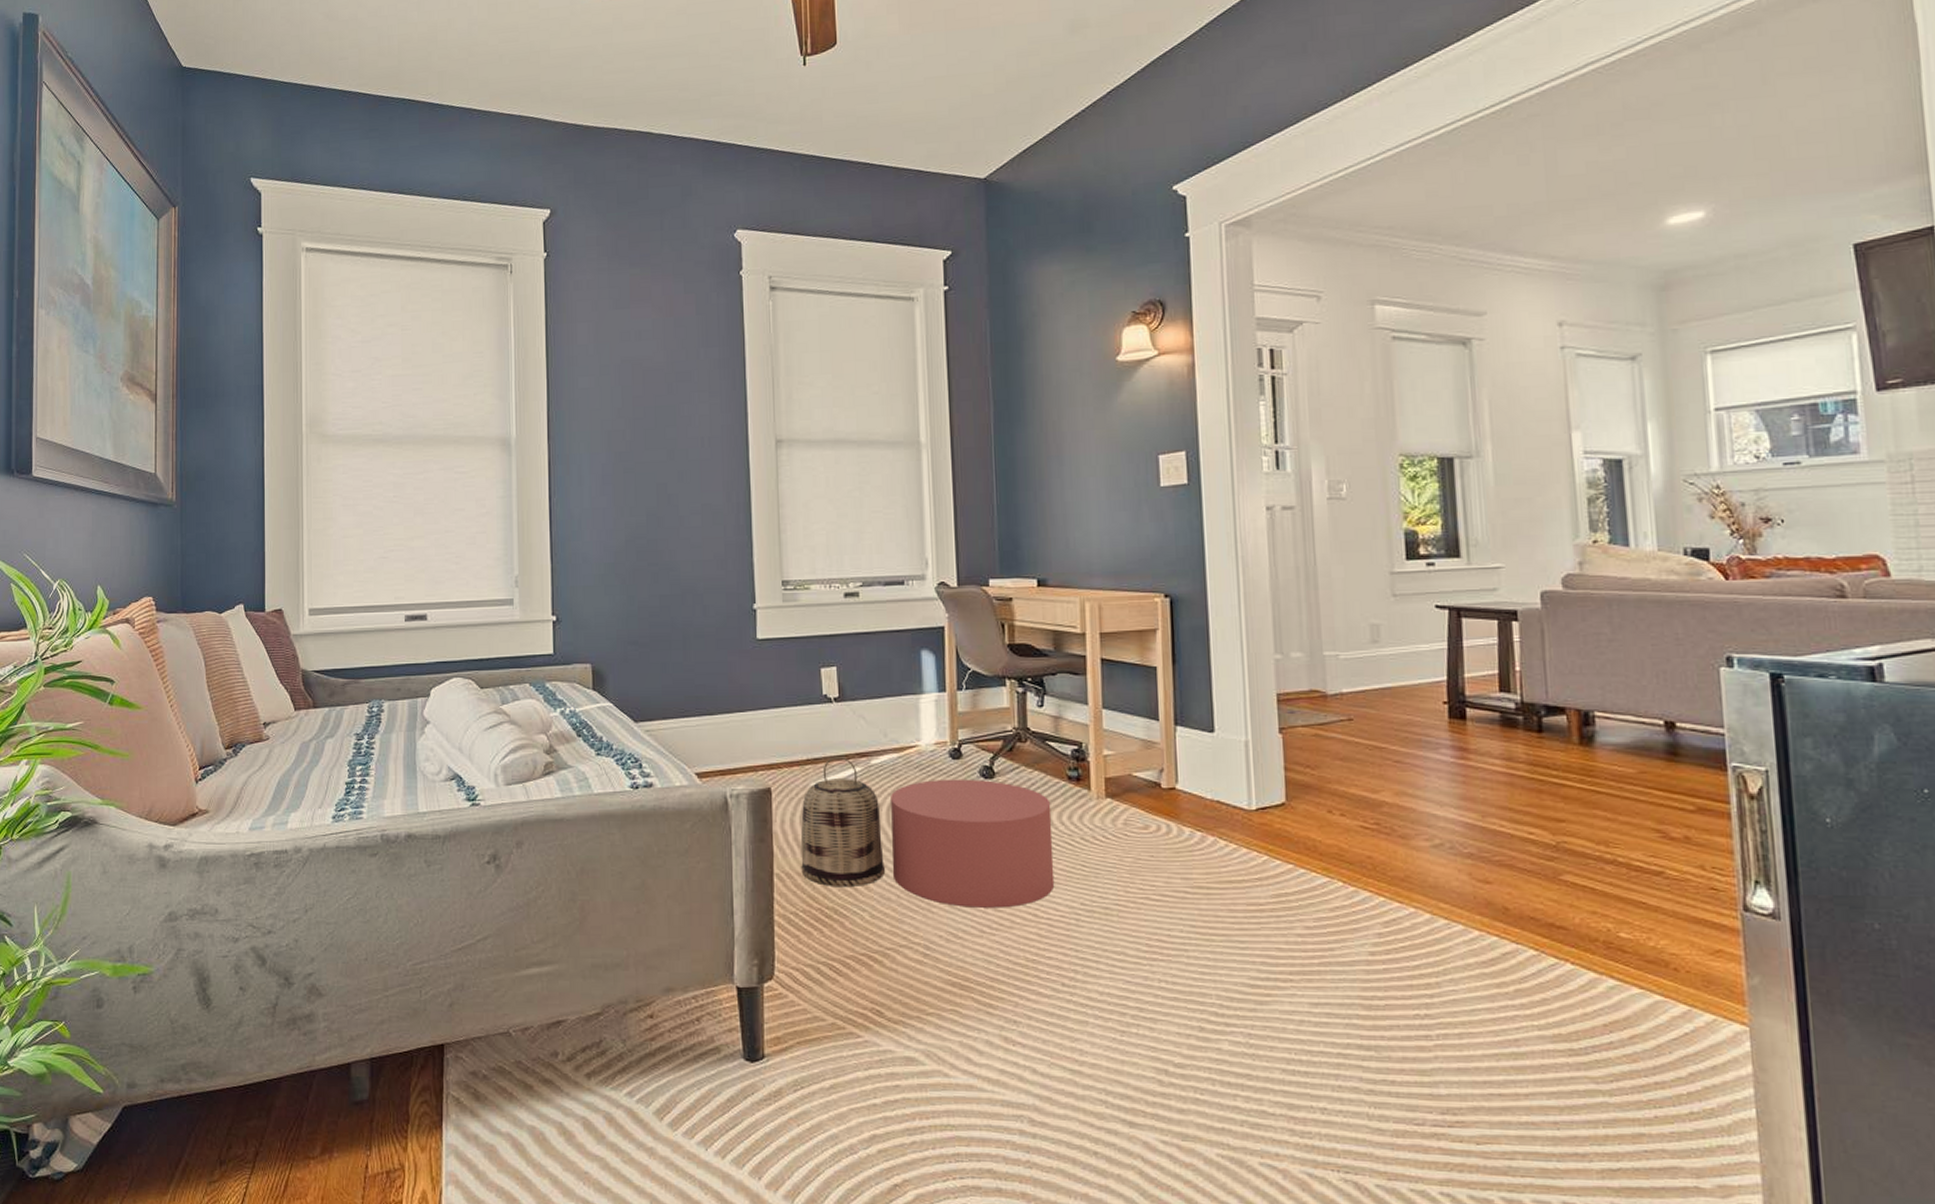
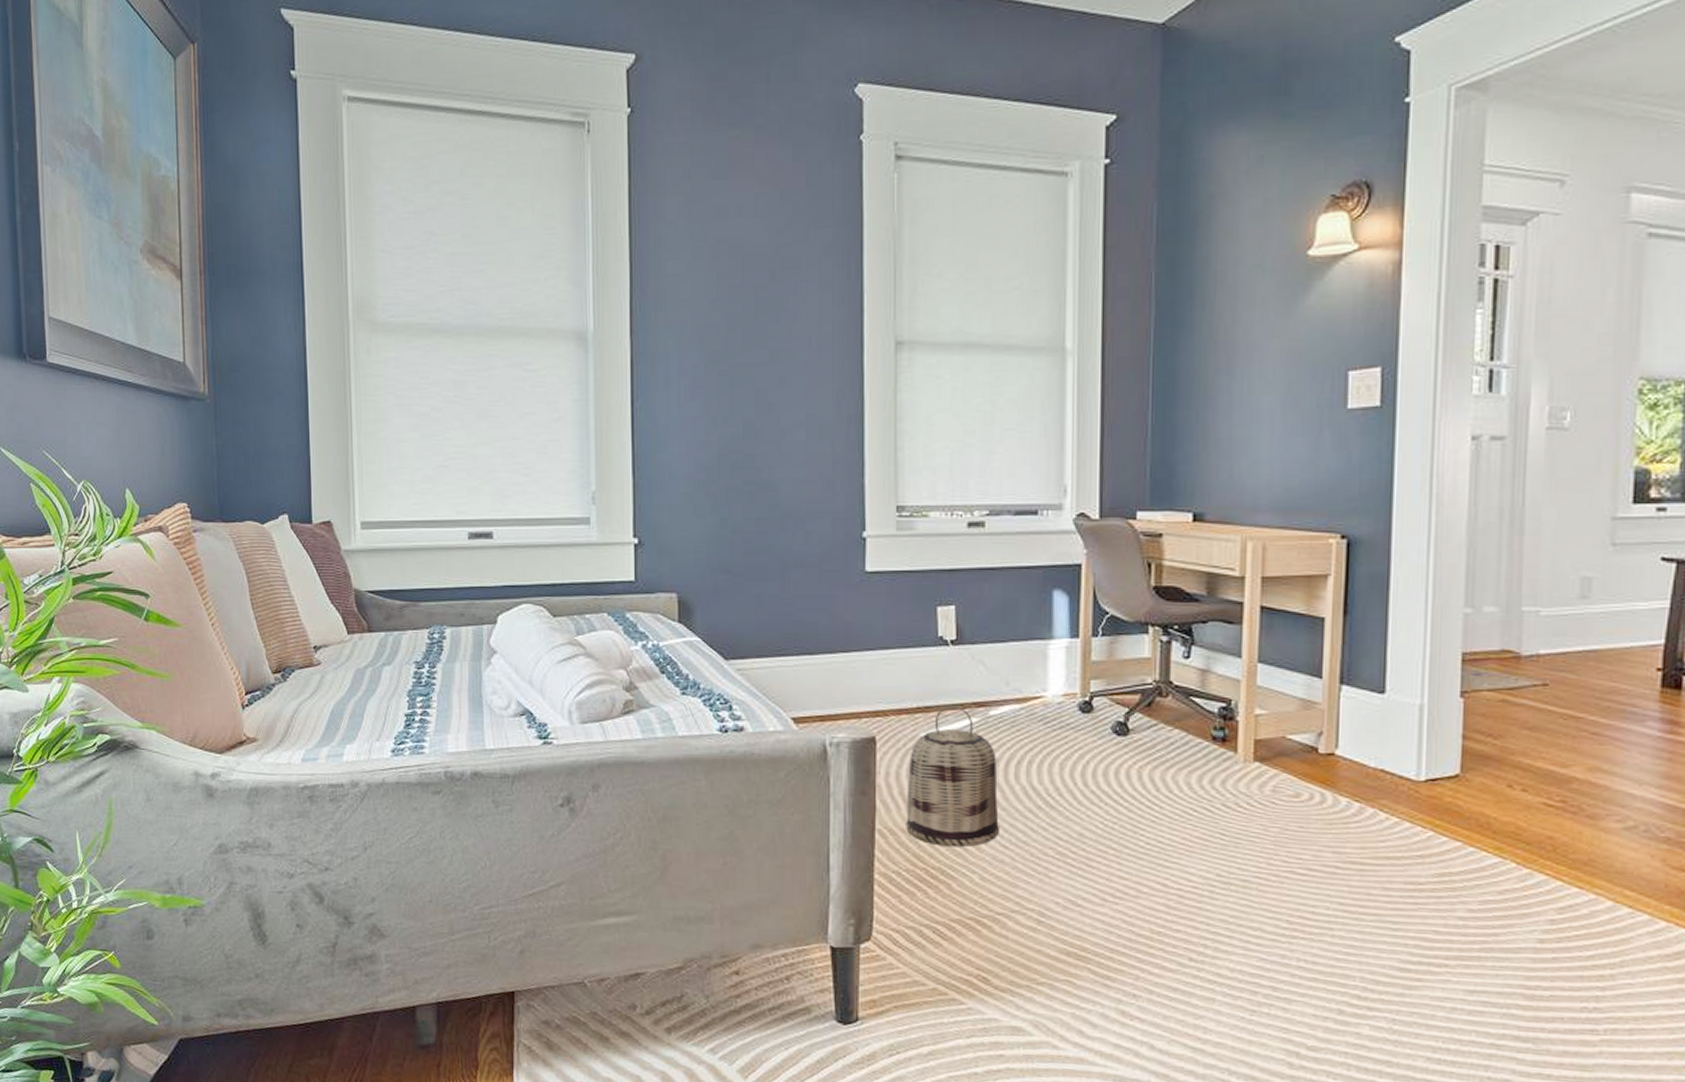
pouf: present [891,779,1055,908] -> none [1009,734,1191,876]

